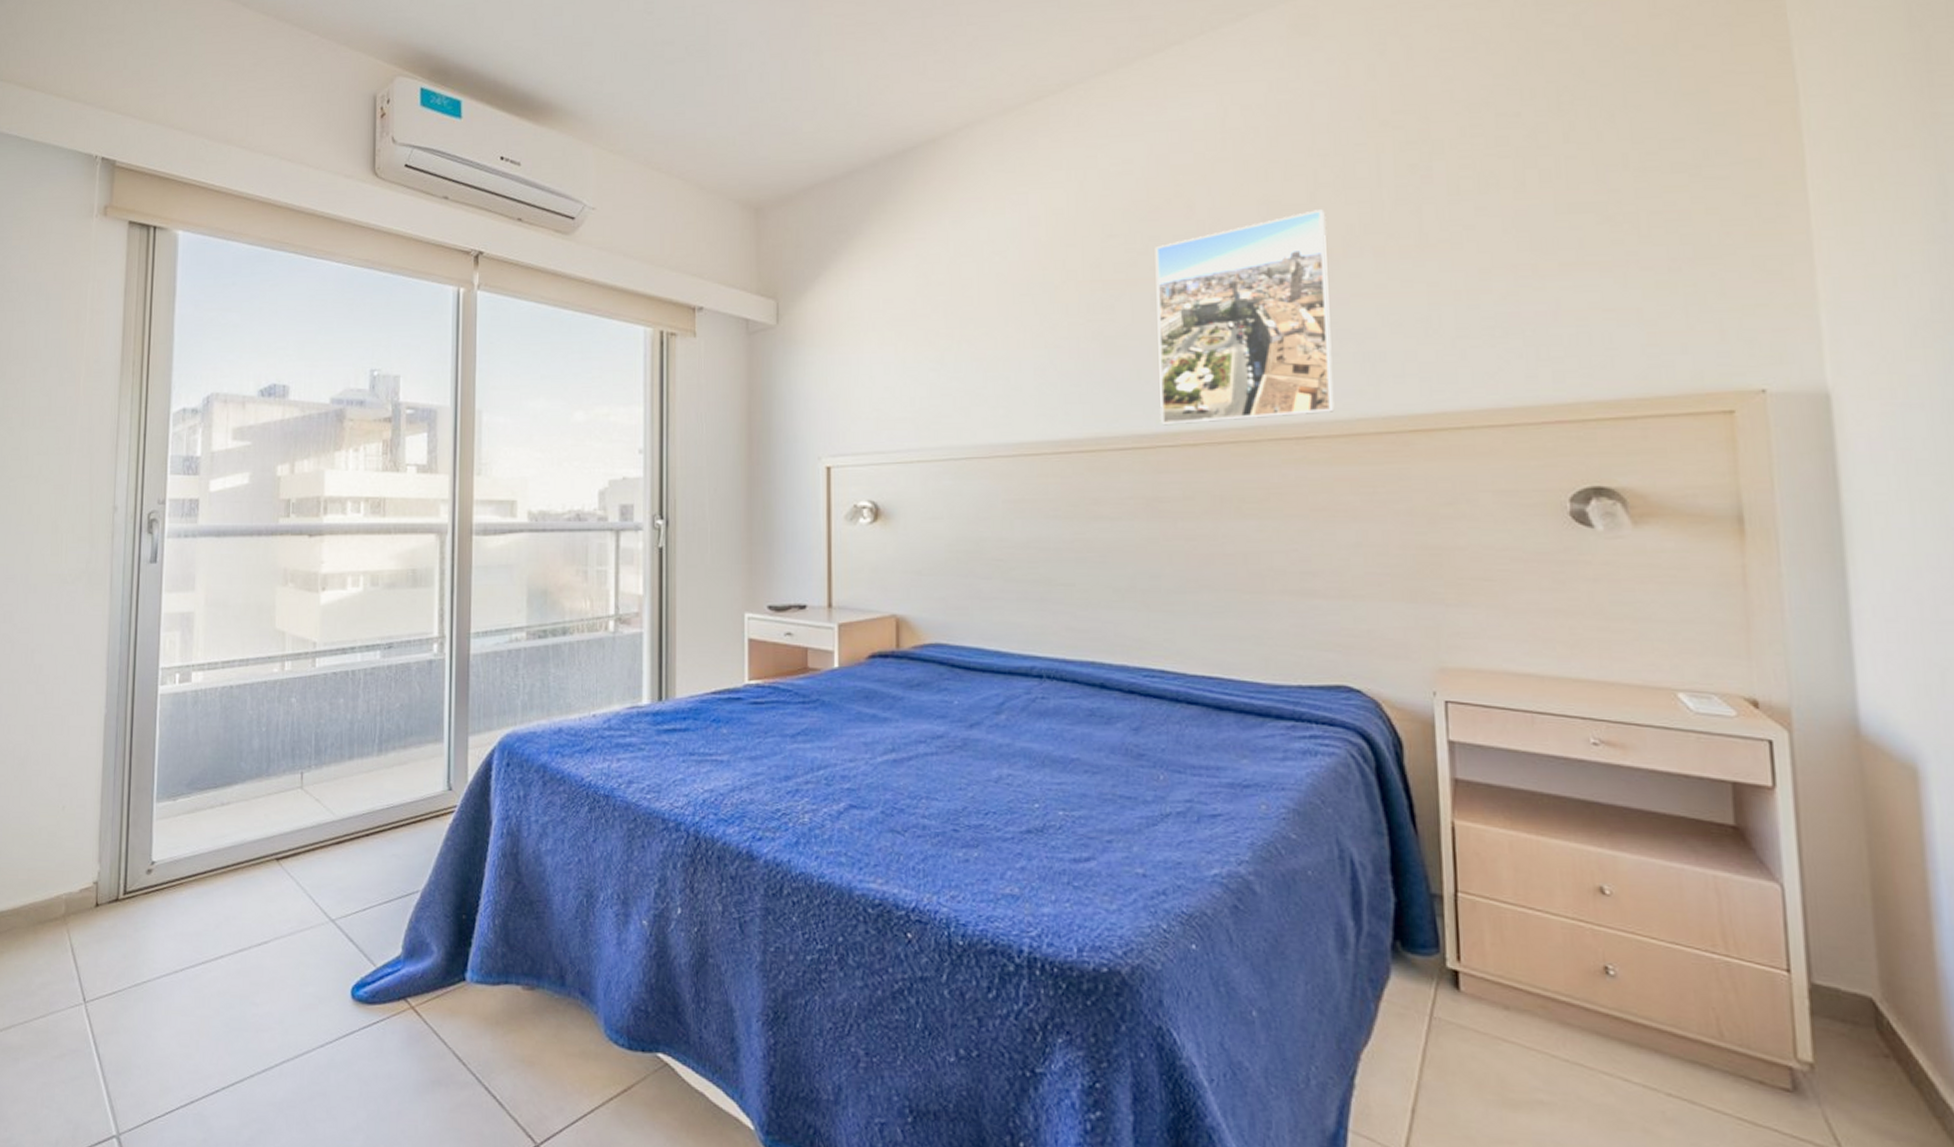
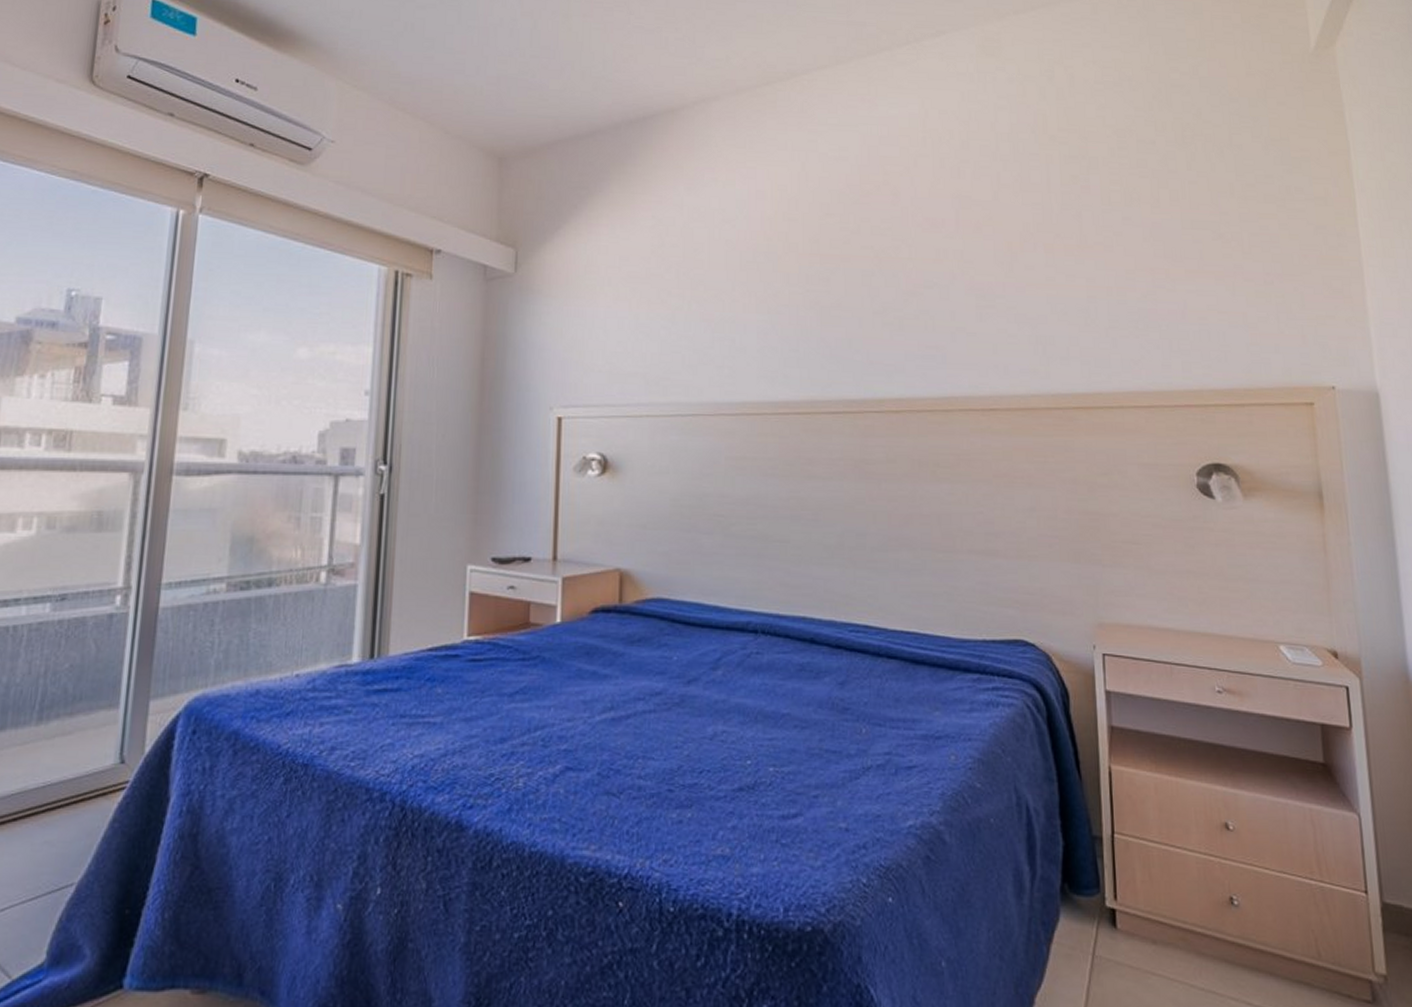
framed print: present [1155,209,1335,426] -> none [865,207,1013,393]

